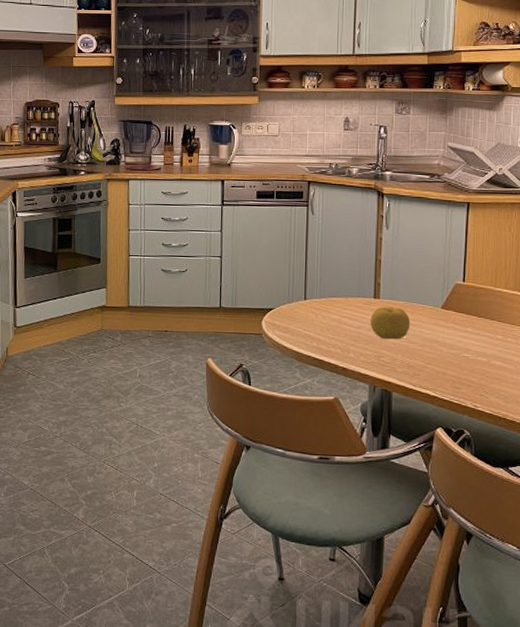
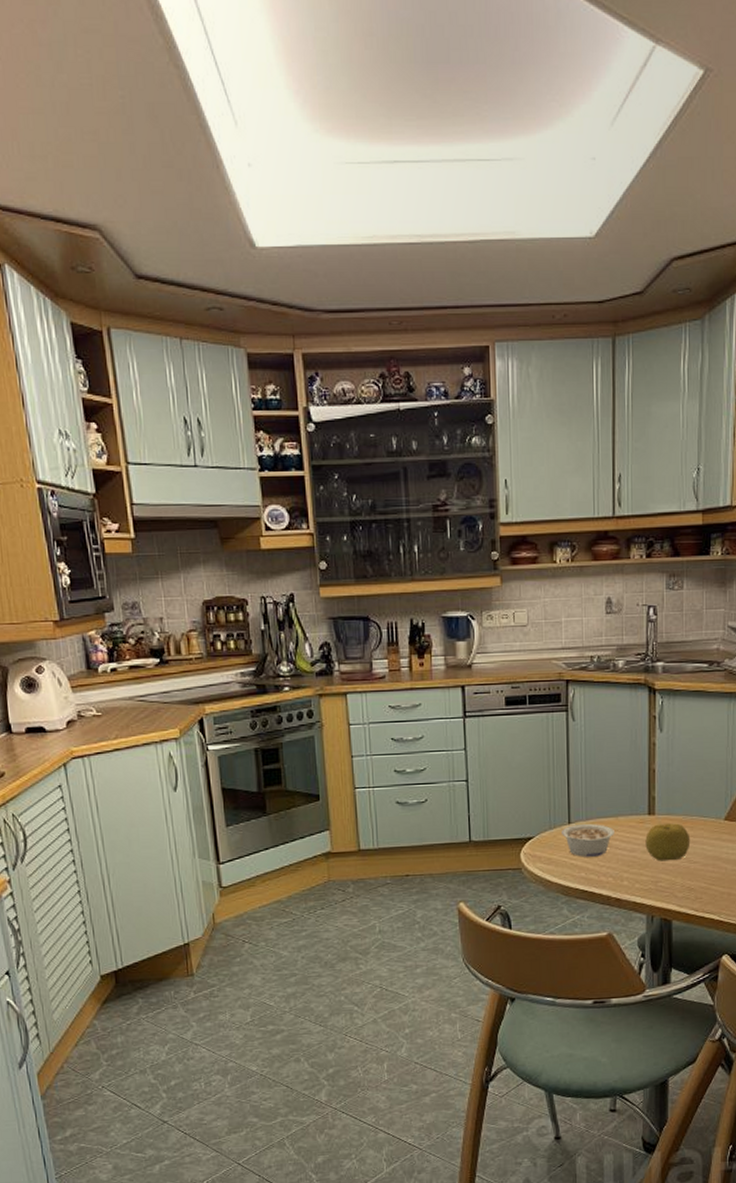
legume: none [298,300,344,330] -> present [562,823,614,857]

